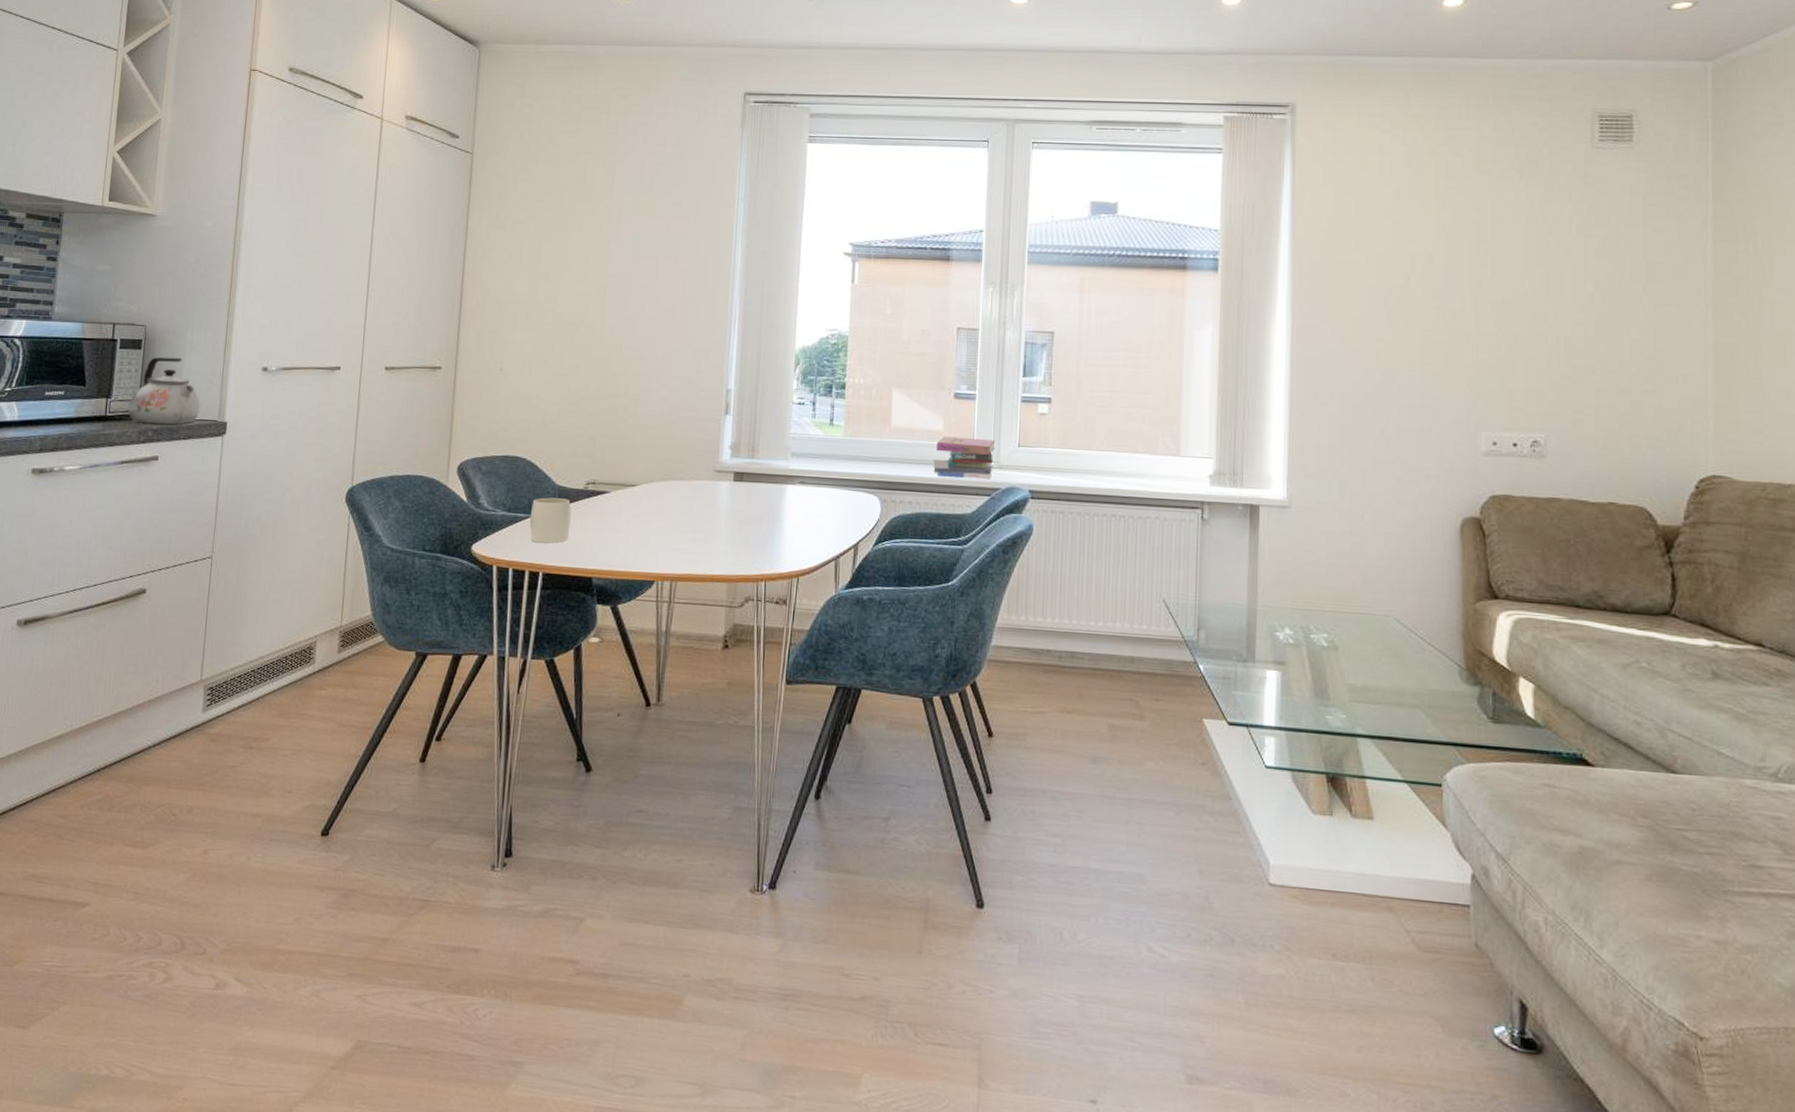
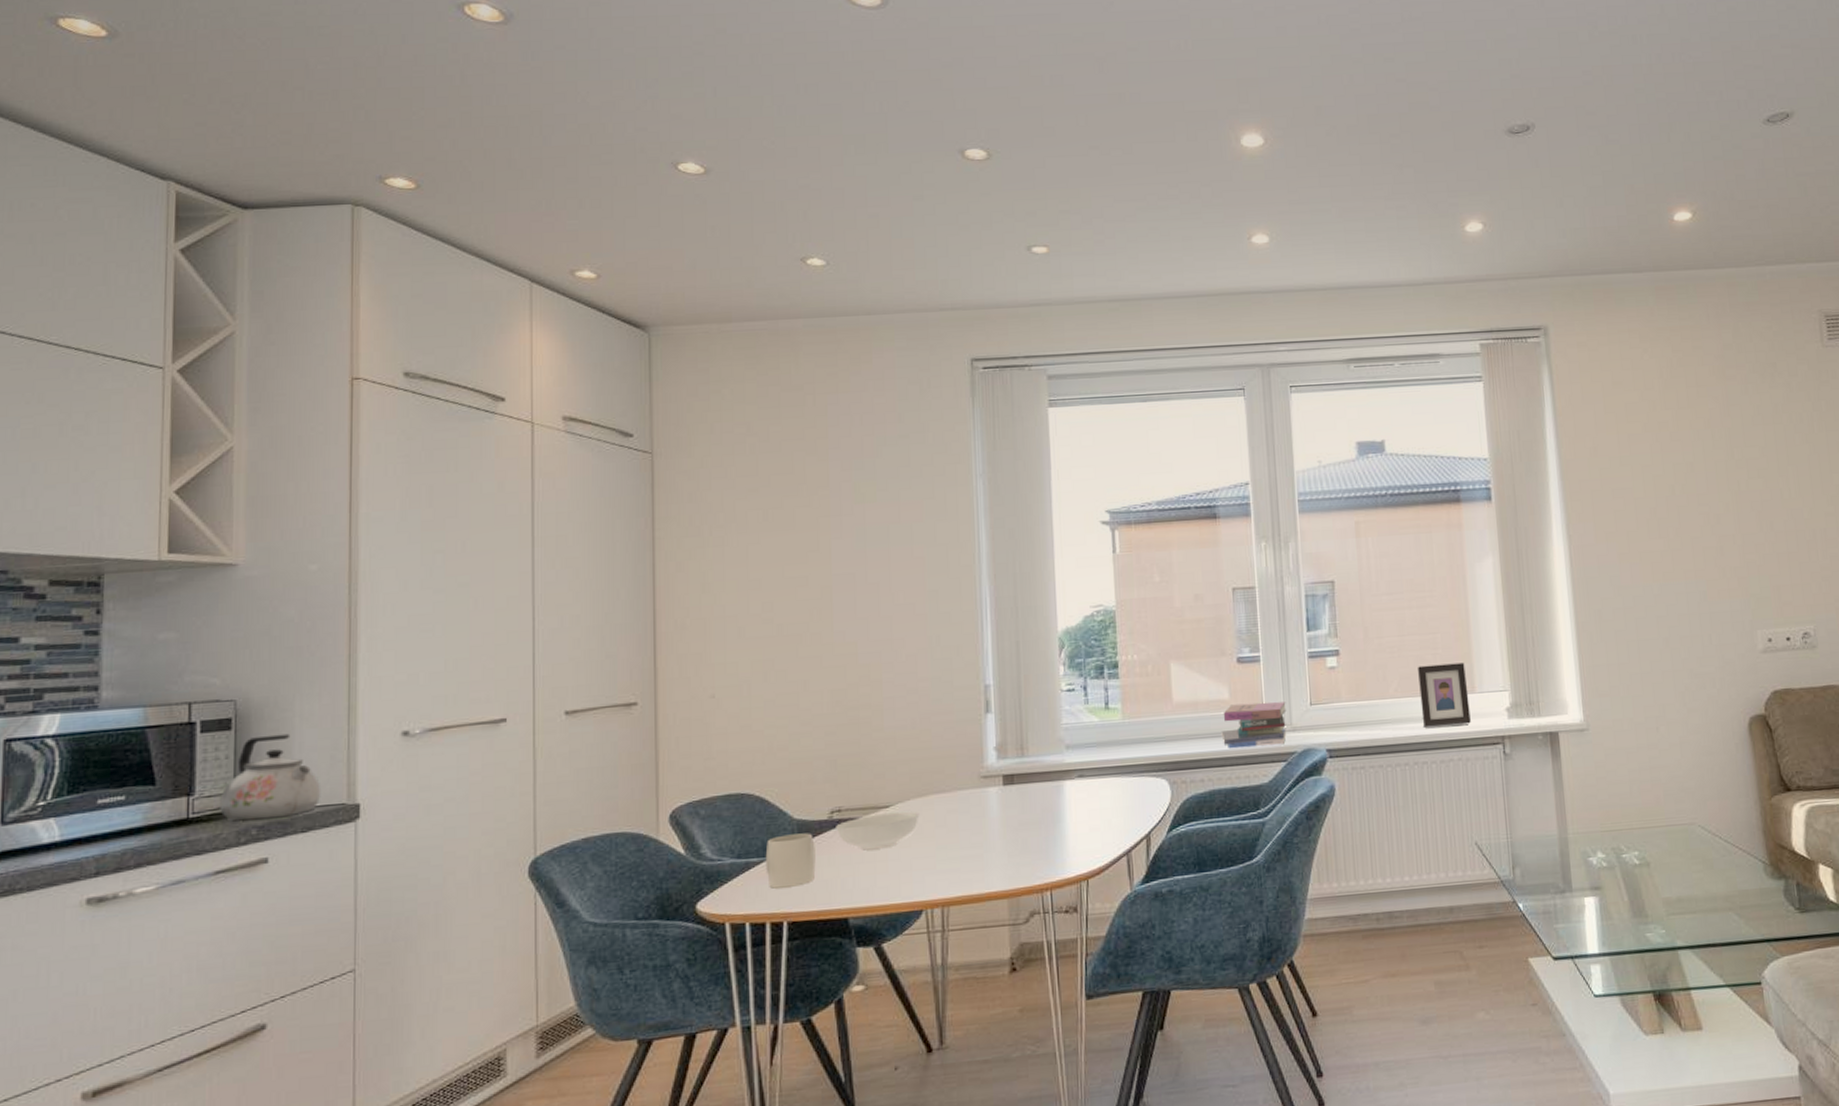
bowl: none [590,491,660,522] -> present [836,811,920,851]
picture frame: none [1124,423,1173,485] -> present [1417,662,1471,728]

